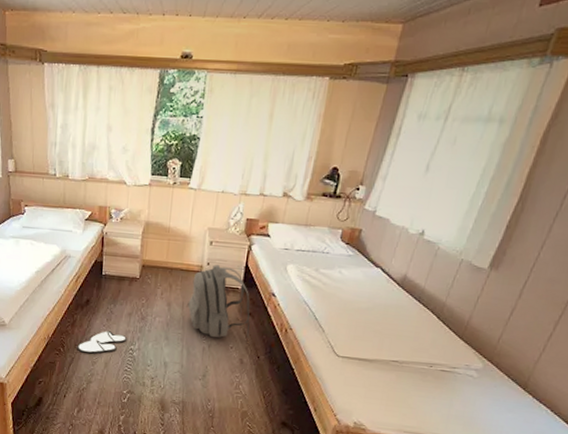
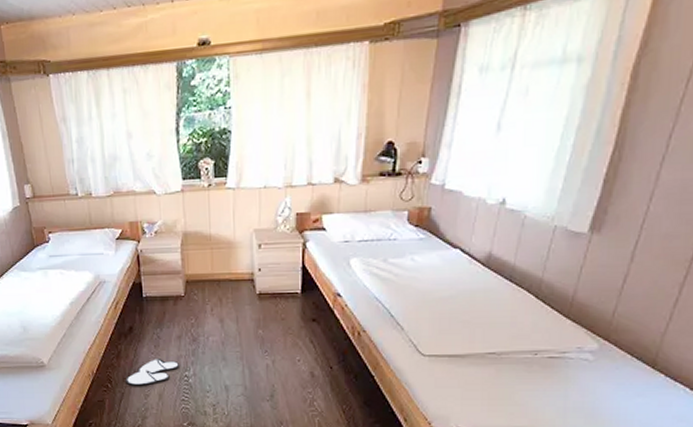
backpack: present [186,265,251,342] -> none [241,269,318,352]

